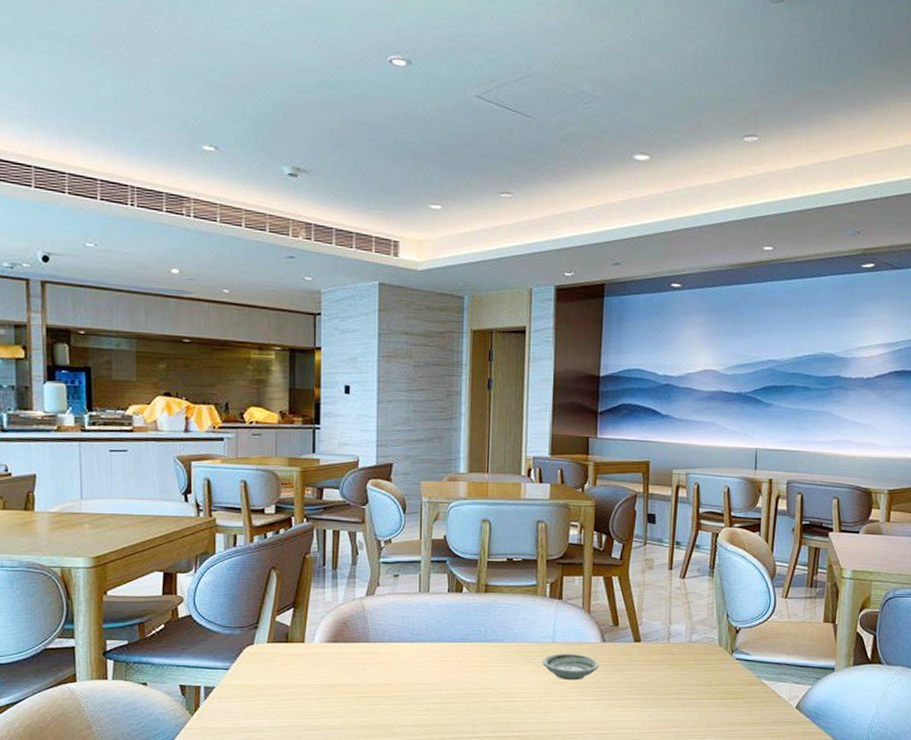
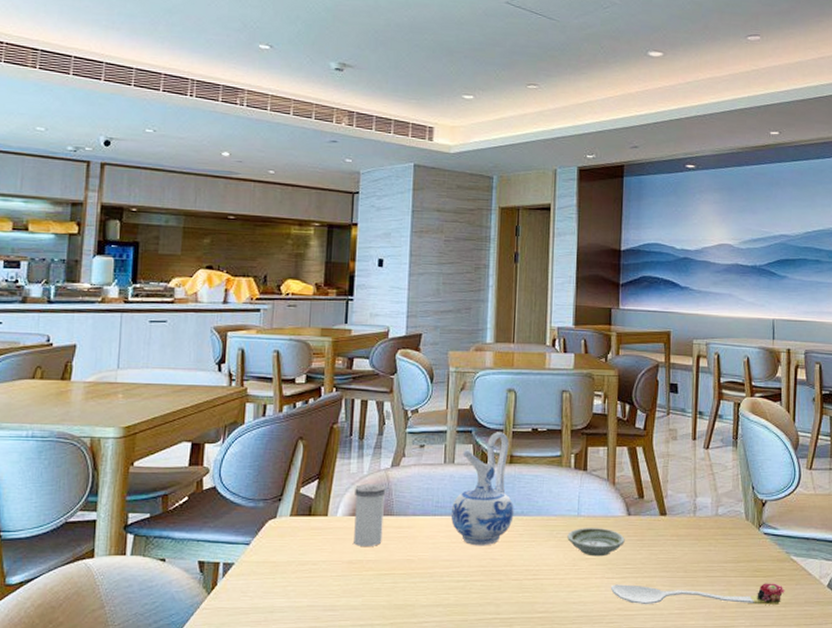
salt shaker: none [331,612,362,671] -> present [354,483,386,546]
ceramic pitcher: none [426,562,490,671] -> present [450,432,514,546]
spoon: none [584,704,755,725] -> present [610,583,785,605]

